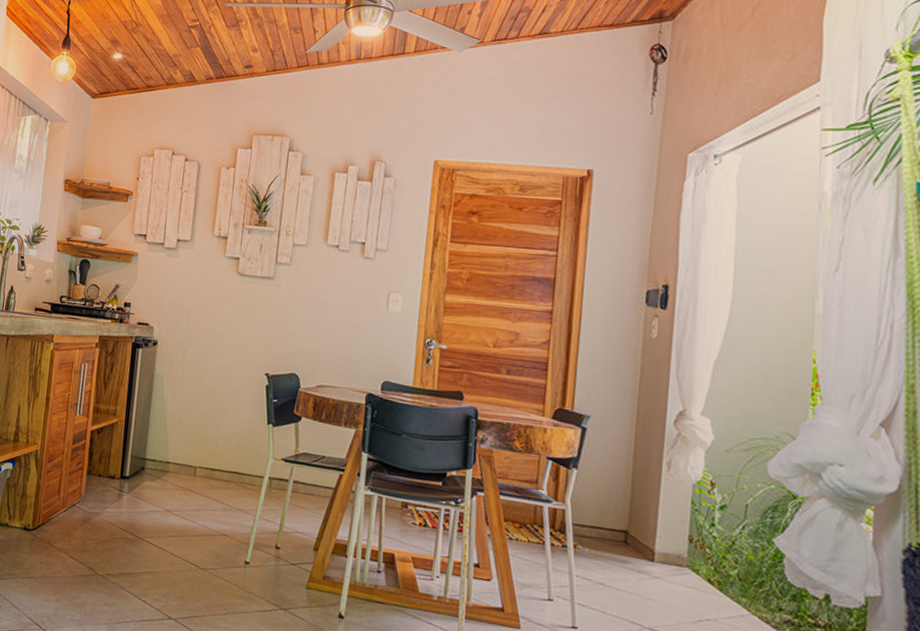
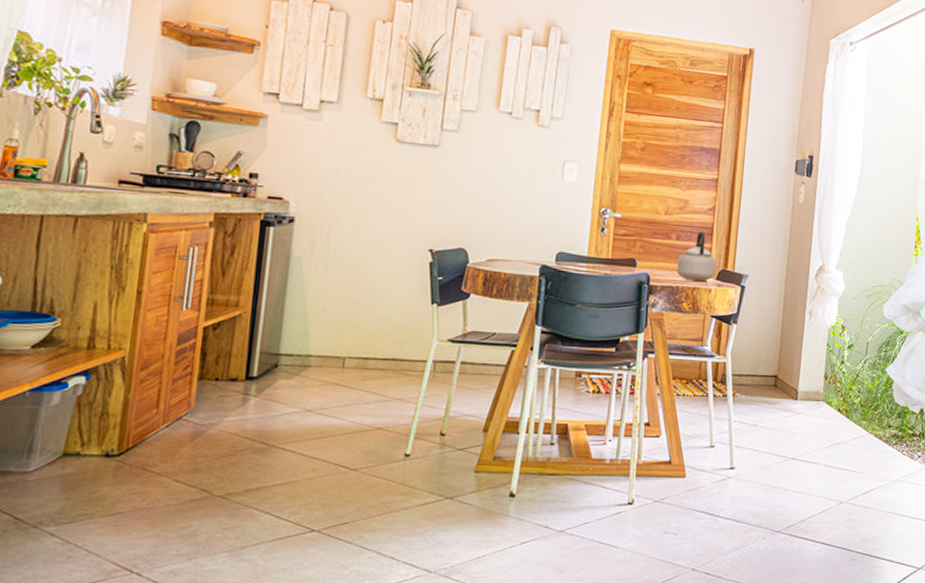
teapot: none [506,365,553,420] -> present [676,231,717,282]

